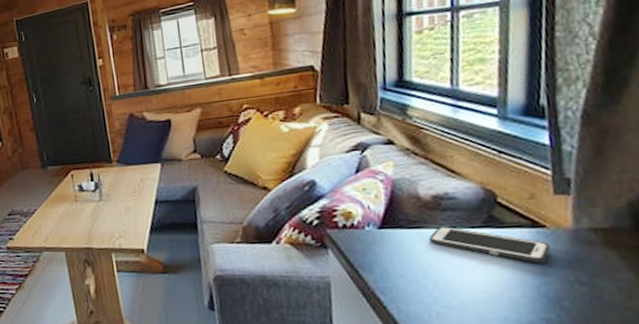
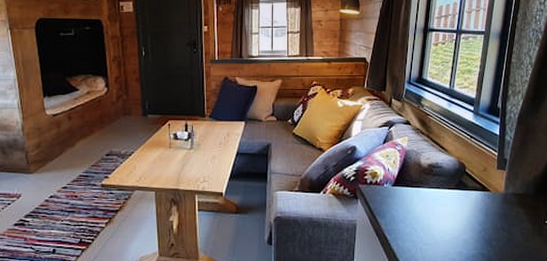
cell phone: present [429,226,550,263] -> none [423,187,490,215]

